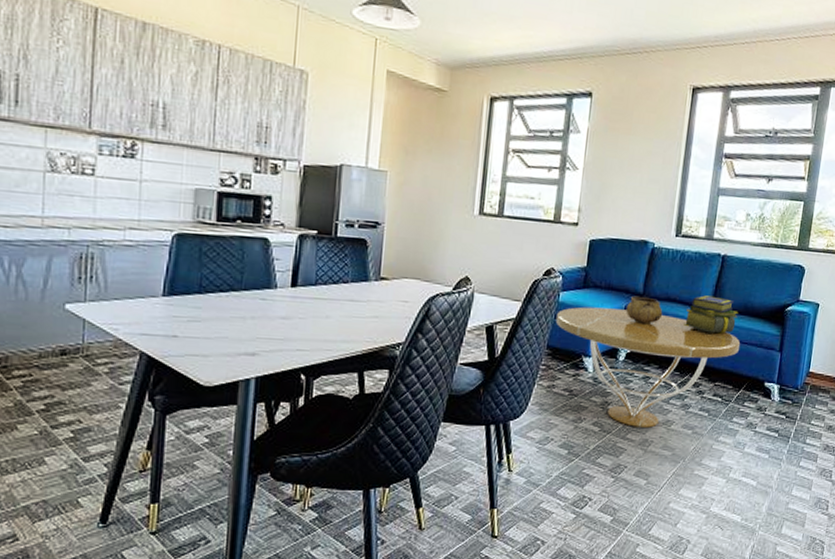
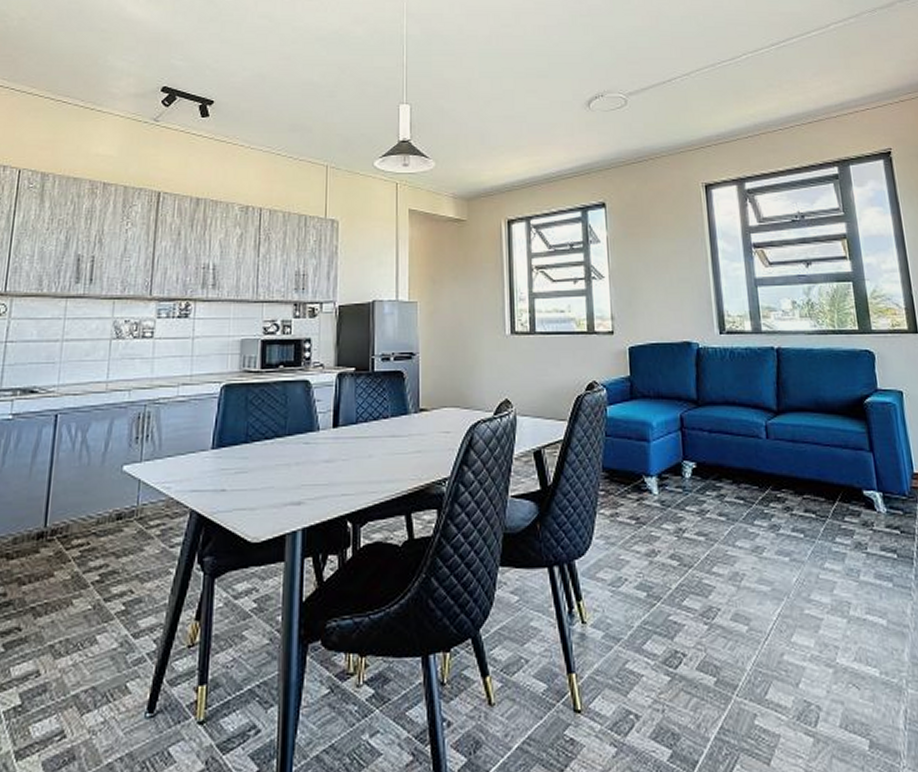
coffee table: present [555,306,740,428] -> none [606,419,822,558]
decorative bowl: present [625,296,663,325] -> none [681,402,724,434]
stack of books: present [683,295,739,334] -> none [750,394,811,437]

